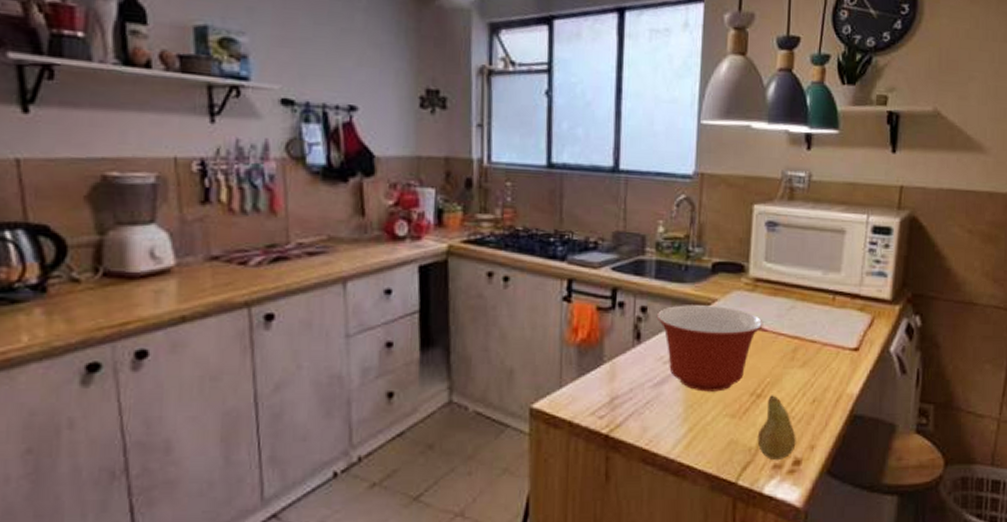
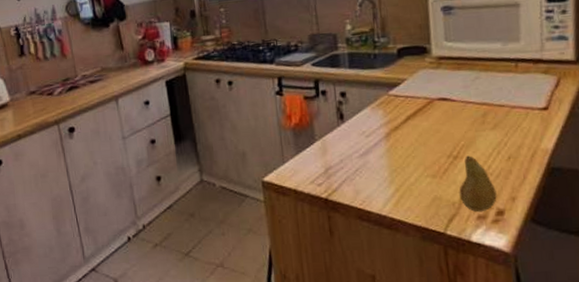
mixing bowl: present [656,305,763,392] -> none [354,84,451,158]

